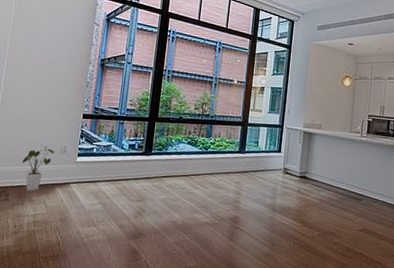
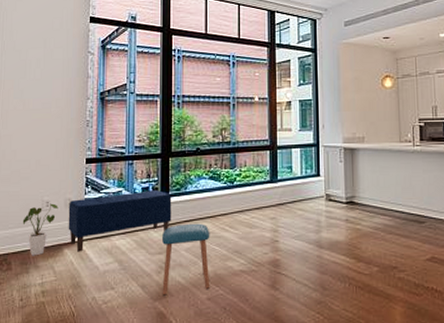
bench: none [61,147,154,192] -> present [68,190,172,252]
stool: none [137,179,183,236] -> present [162,223,210,295]

